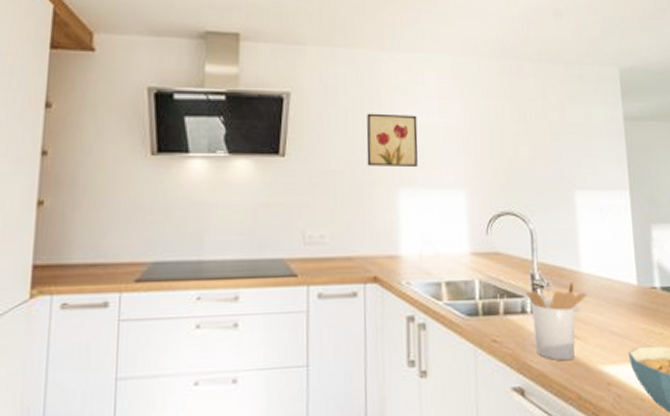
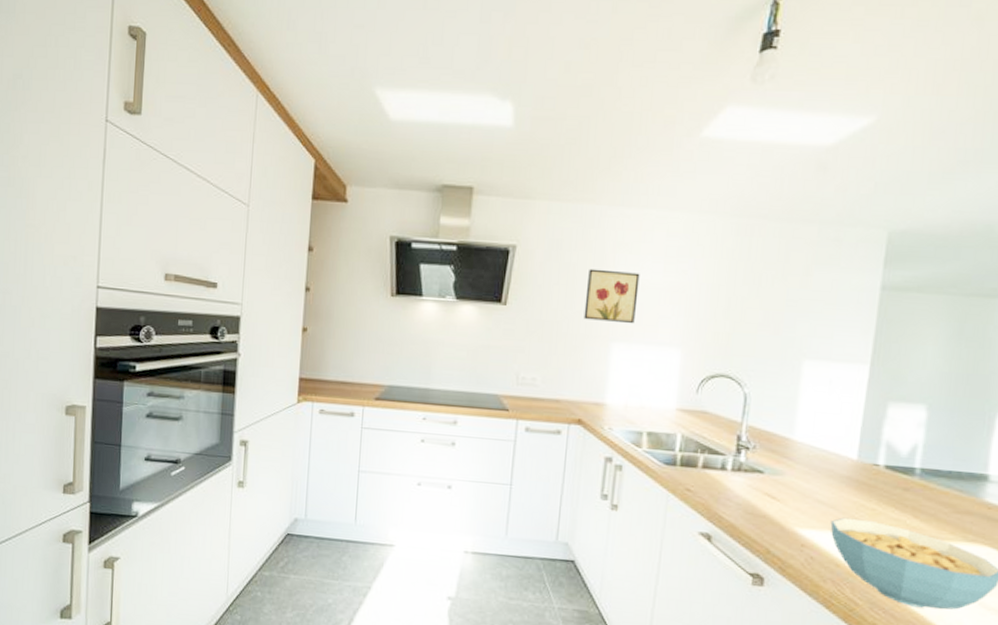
utensil holder: present [526,281,587,361] -> none [729,447,796,519]

